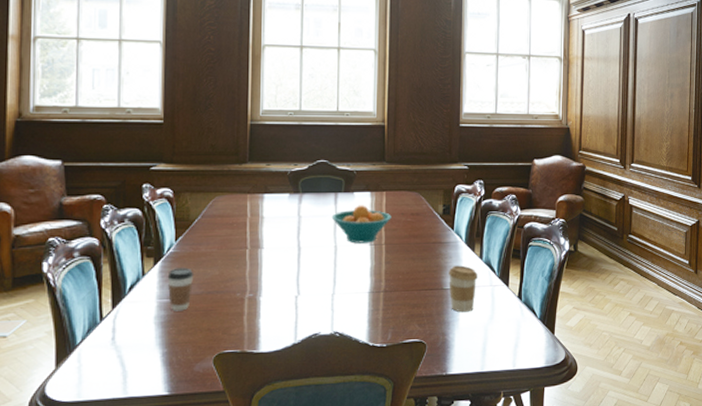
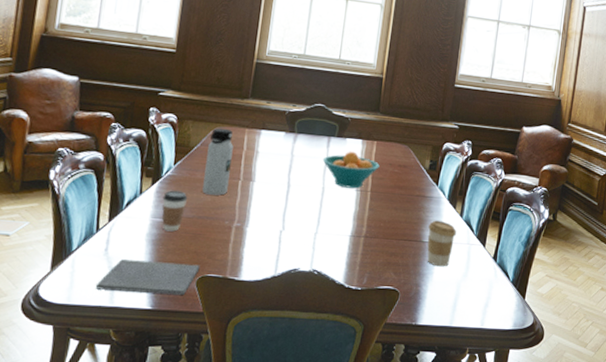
notepad: none [106,342,216,382] -> present [95,259,200,296]
water bottle: none [209,197,236,268] -> present [202,128,233,196]

